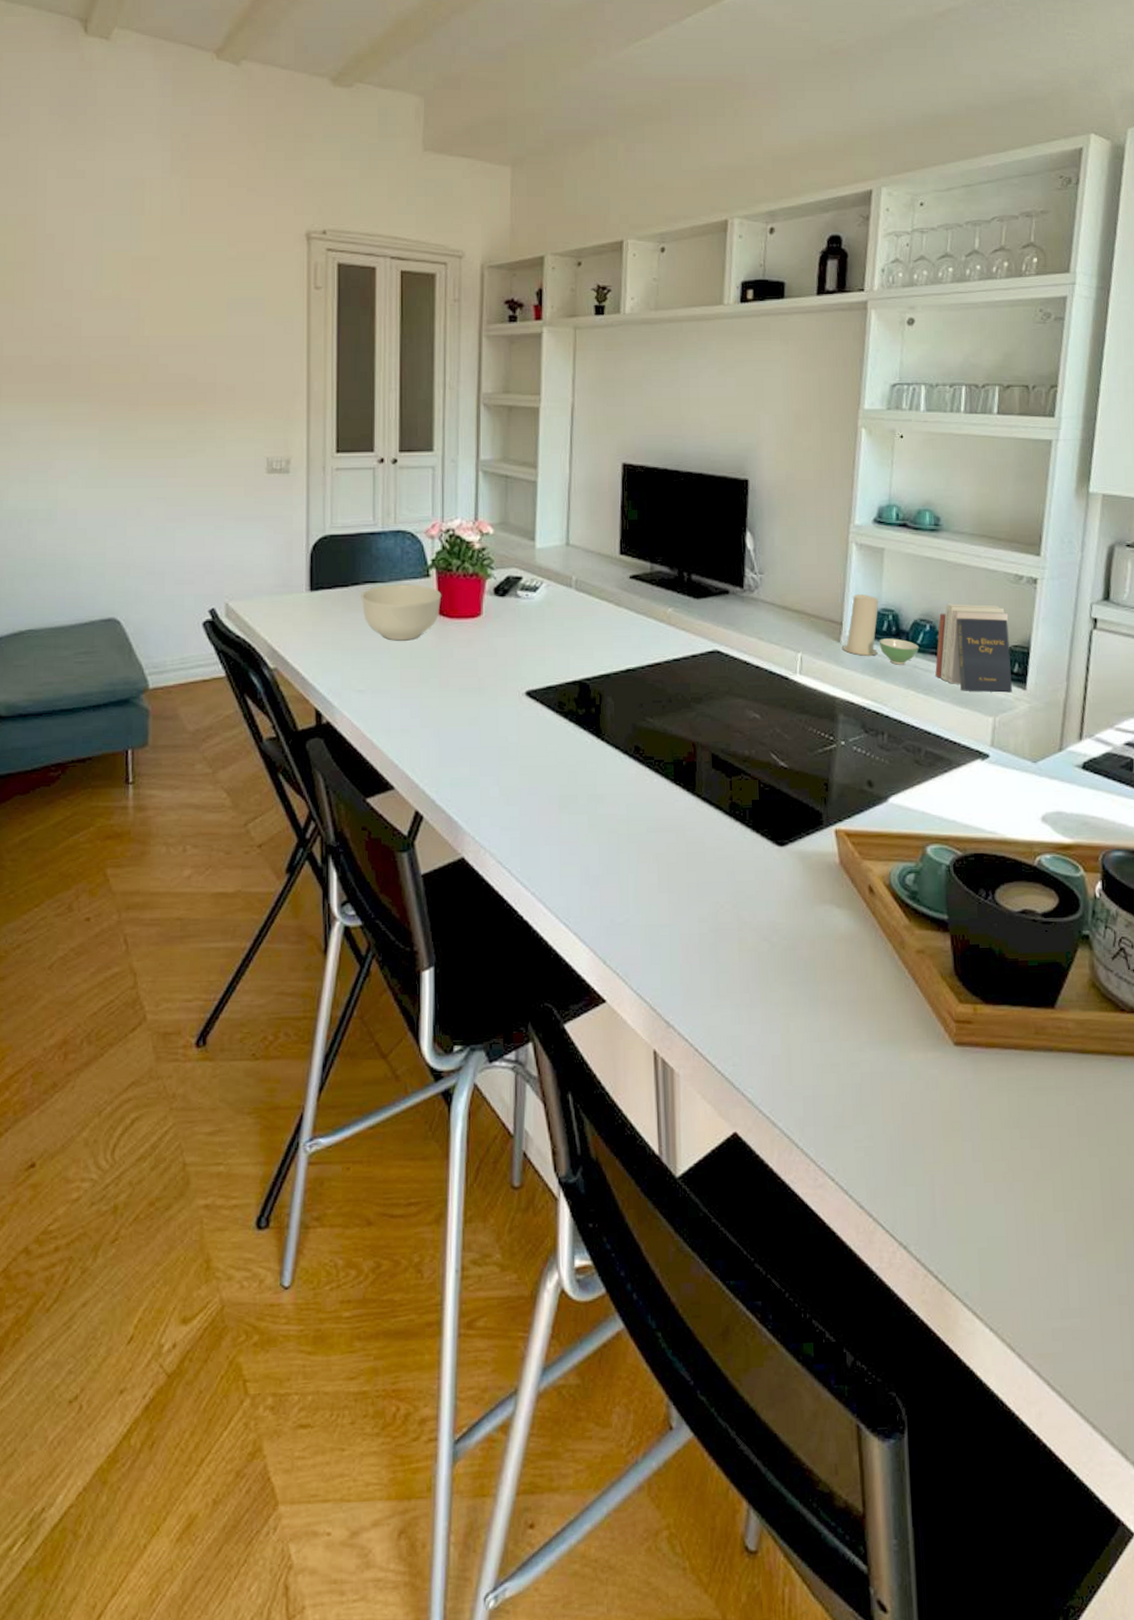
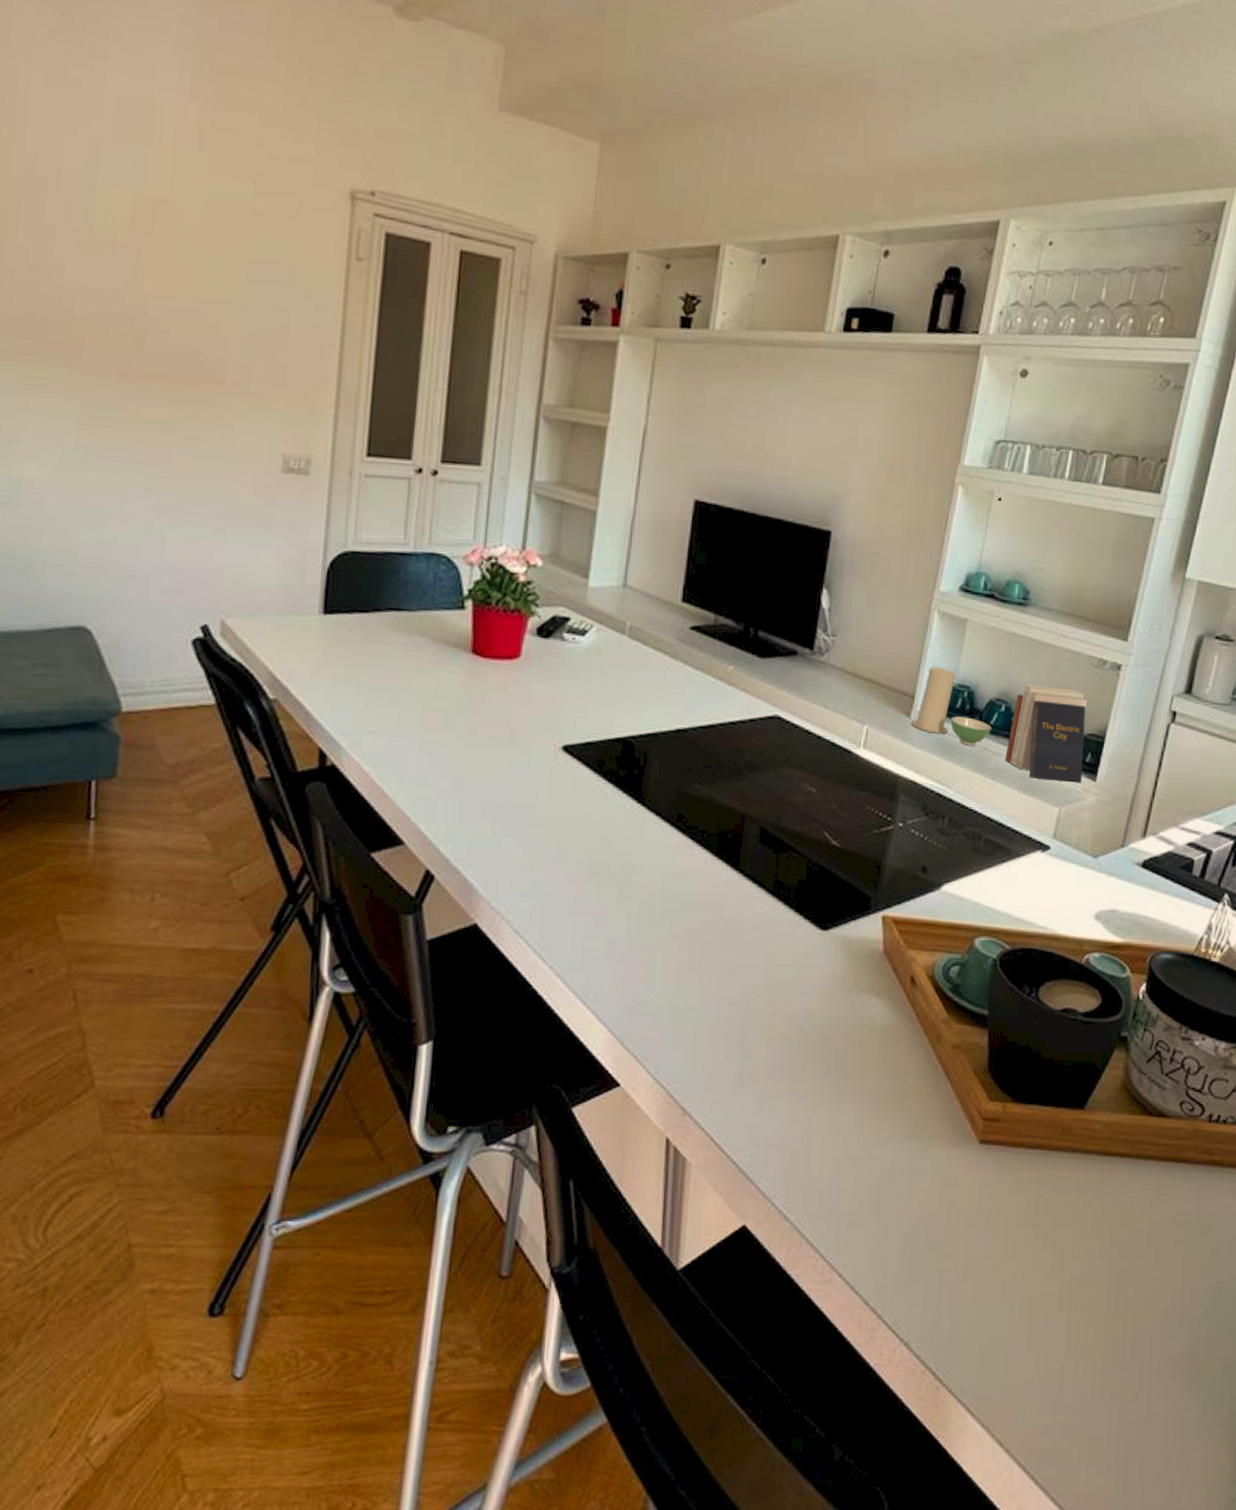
bowl: present [361,584,442,641] -> none [382,614,477,679]

